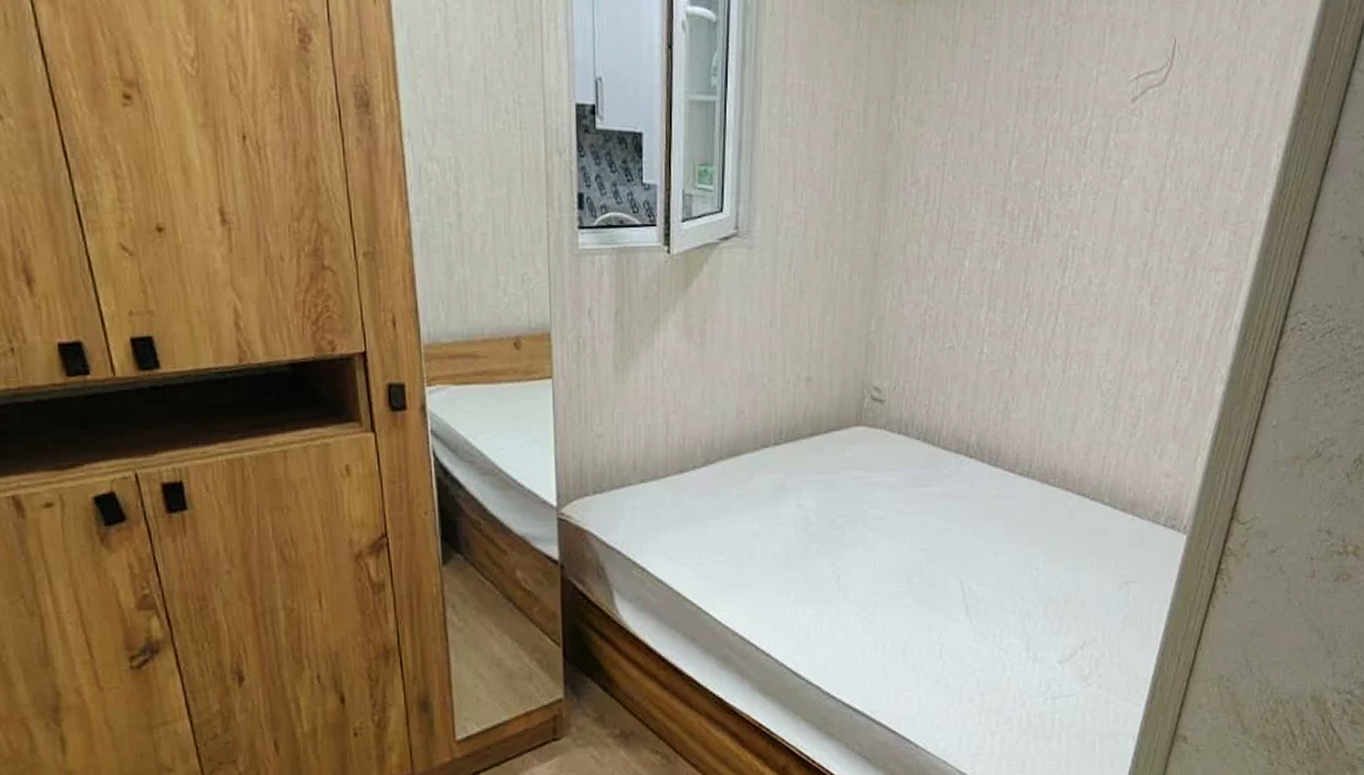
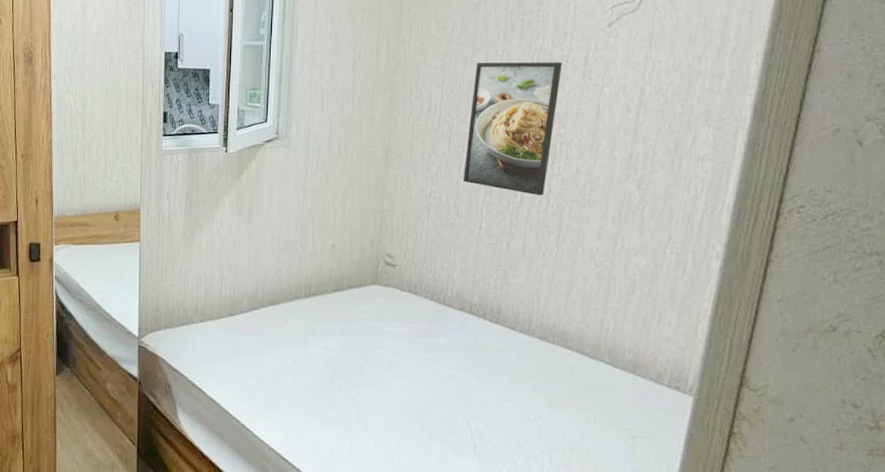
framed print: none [963,141,1080,313] -> present [462,62,562,196]

